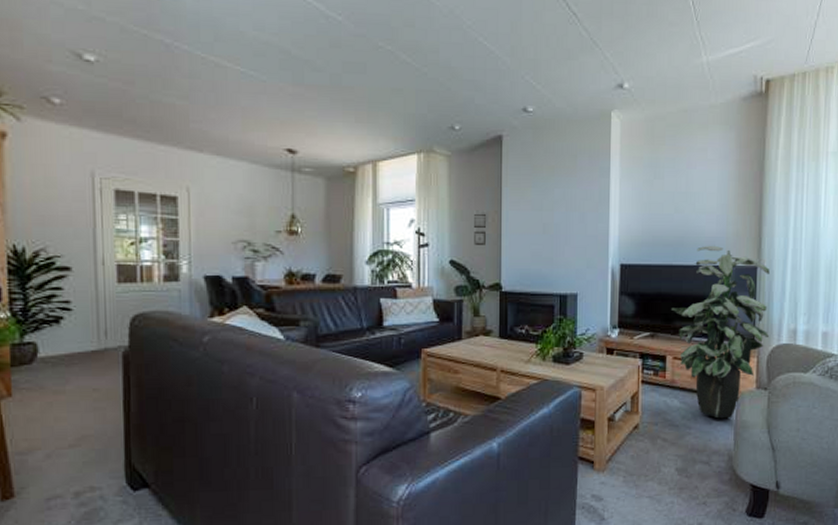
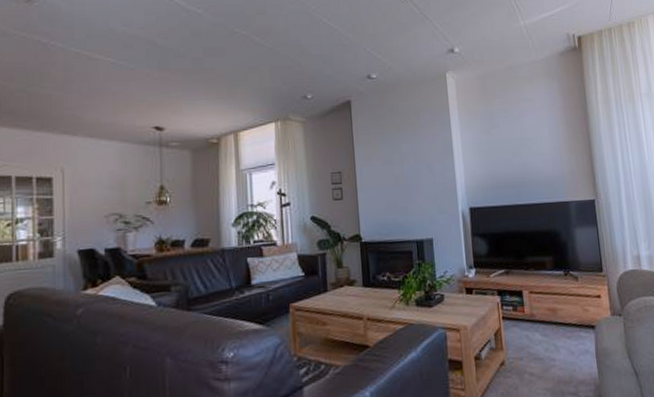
indoor plant: present [671,245,770,419] -> none [522,183,616,348]

